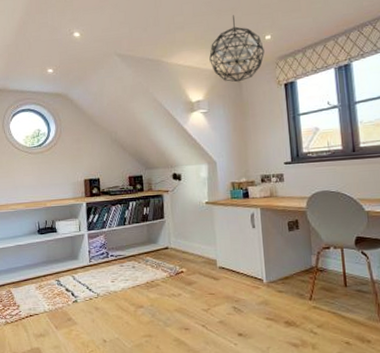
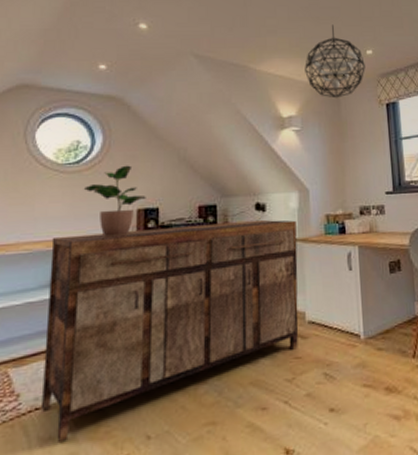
sideboard: none [28,187,212,338] -> present [42,220,299,442]
potted plant: none [45,146,90,201] -> present [83,165,146,238]

